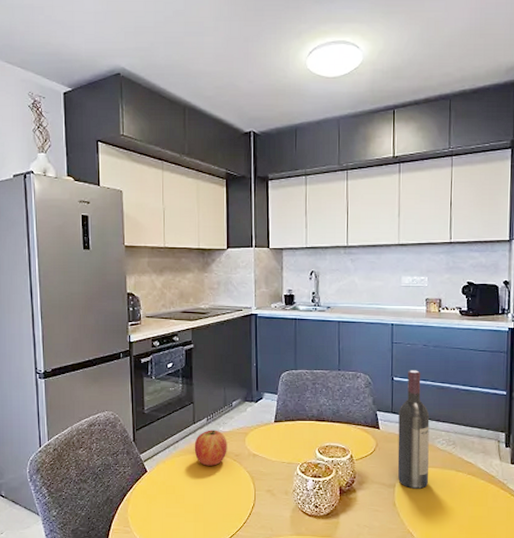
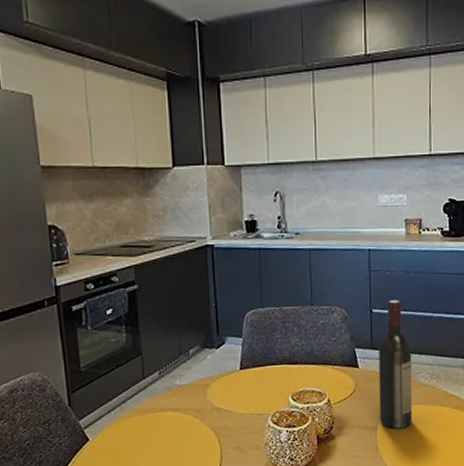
apple: present [194,430,227,466] -> none [145,384,186,427]

